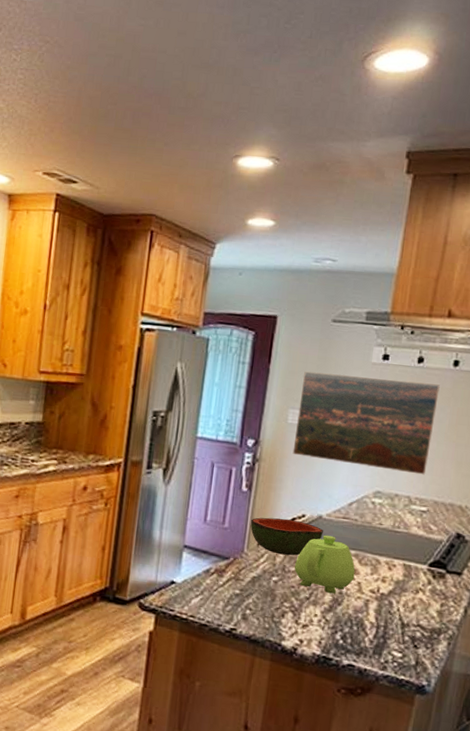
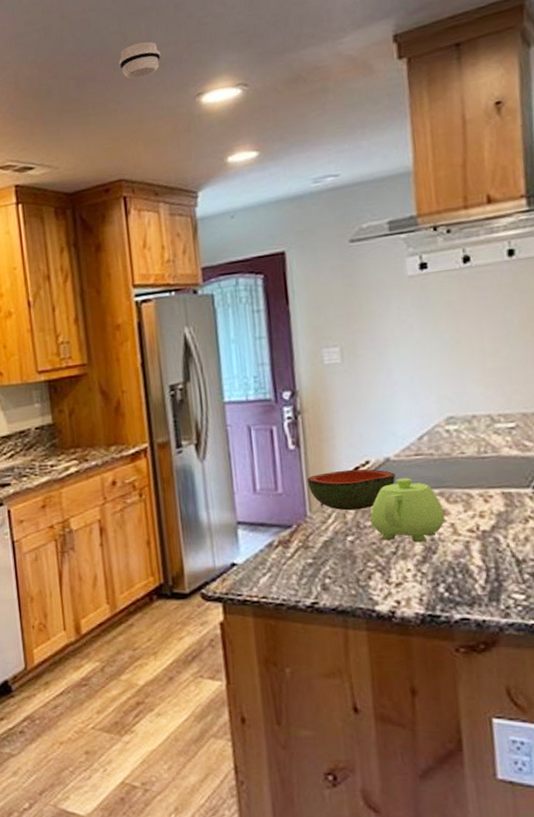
smoke detector: none [174,94,213,128] -> present [119,41,161,79]
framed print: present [292,371,440,475] -> none [331,281,504,398]

